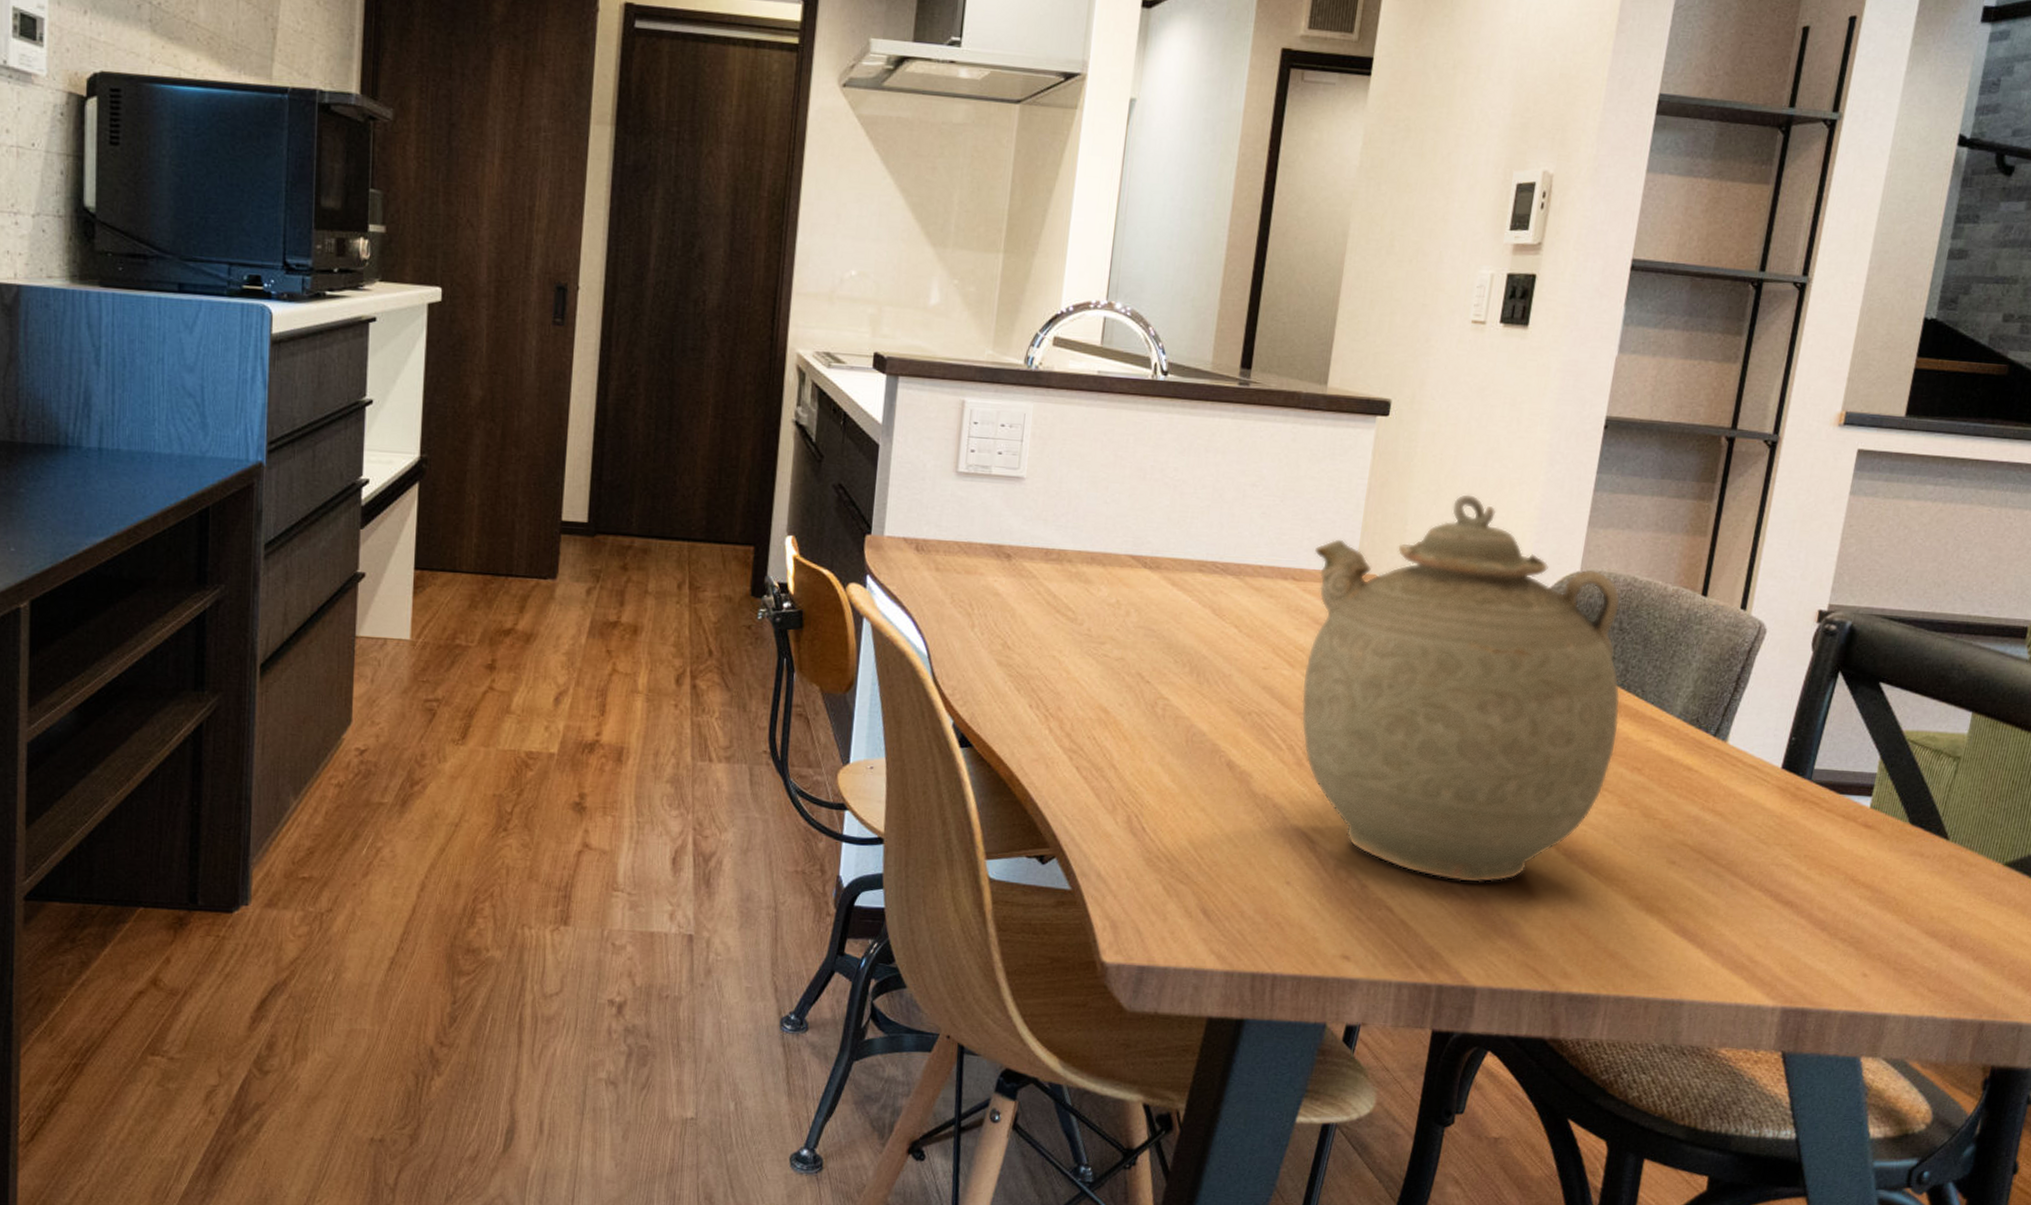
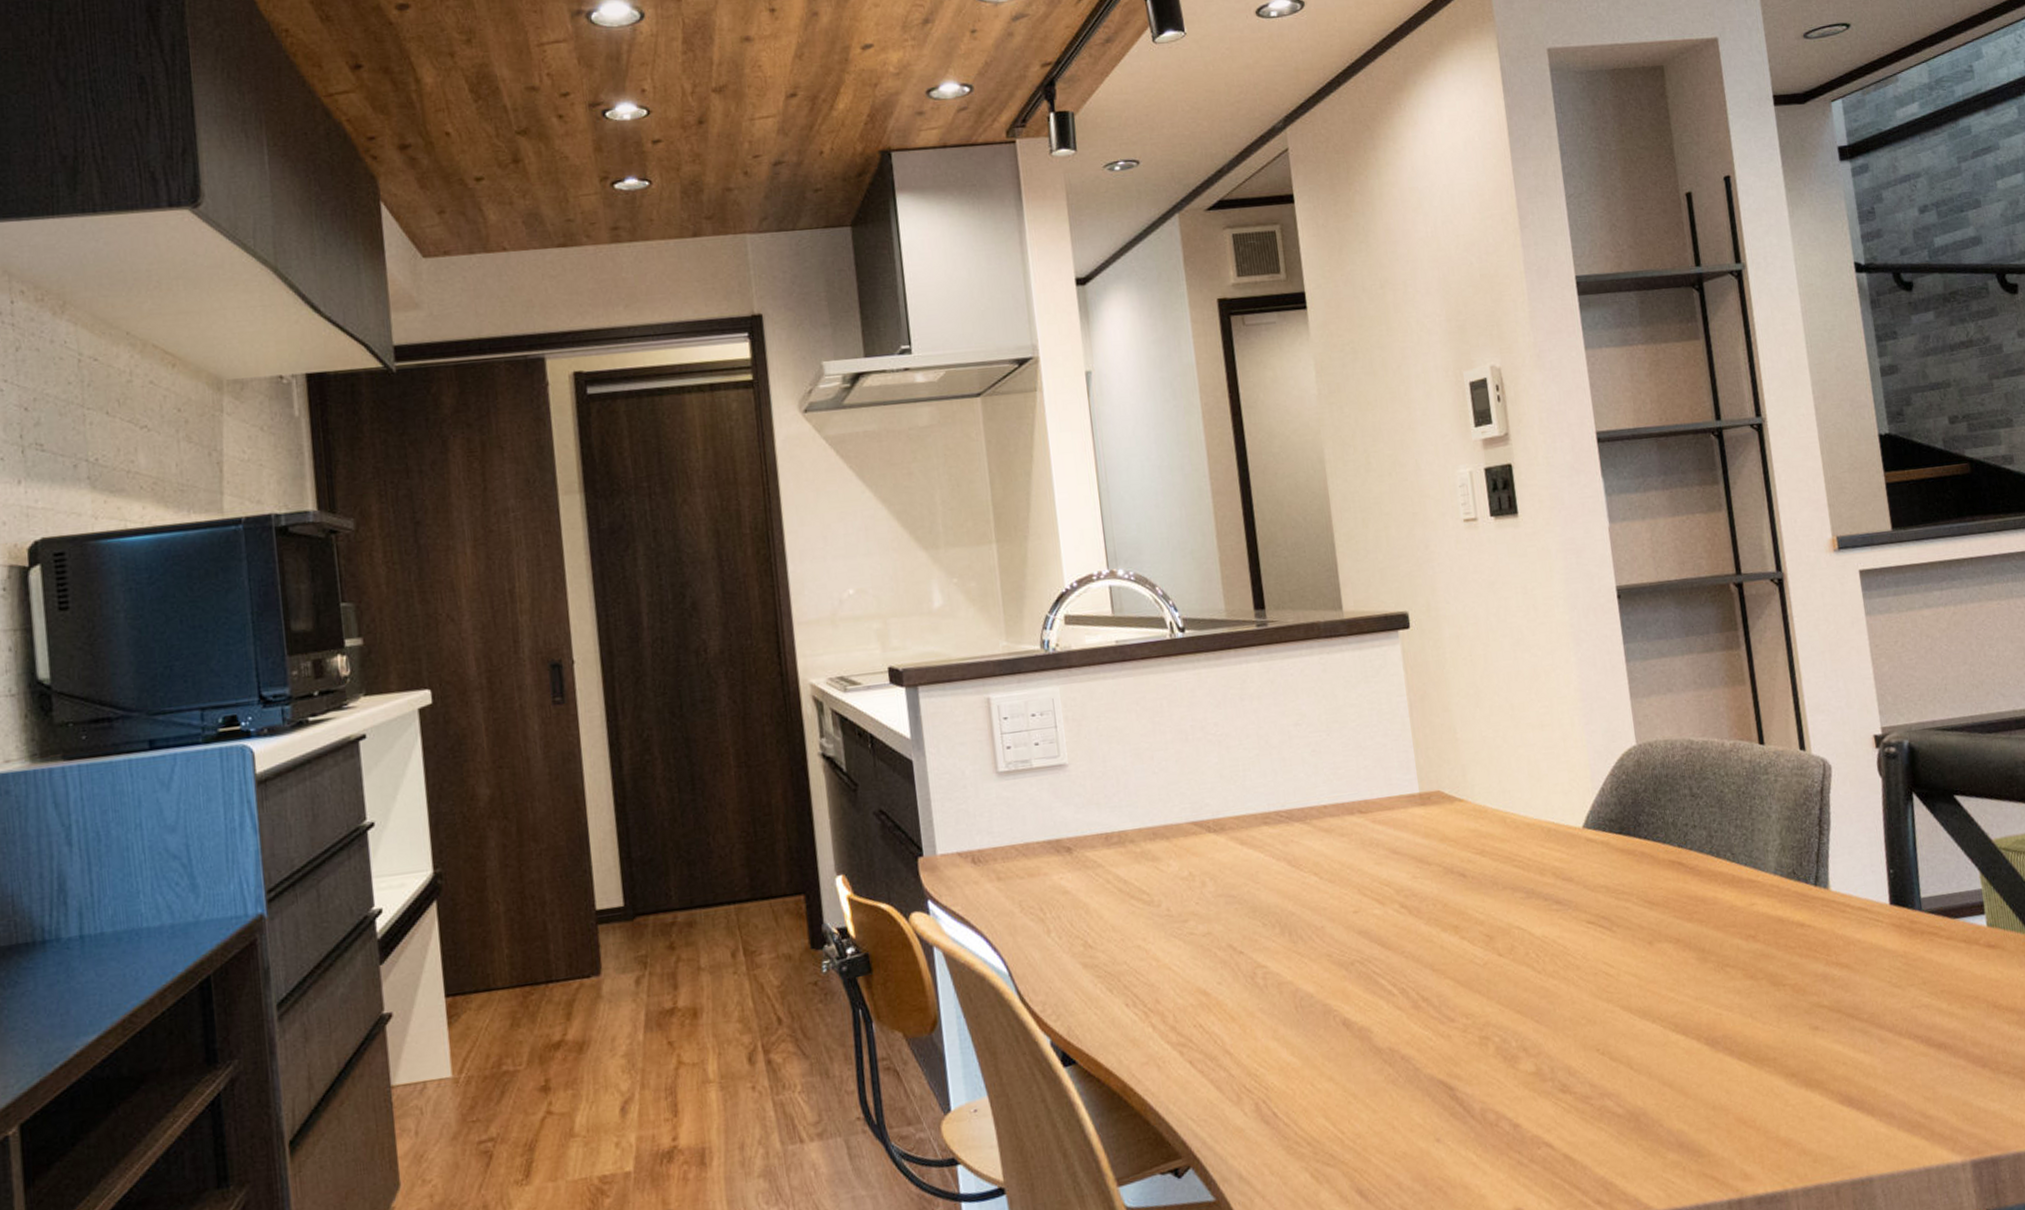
teapot: present [1301,494,1621,883] -> none [1373,690,1724,1099]

